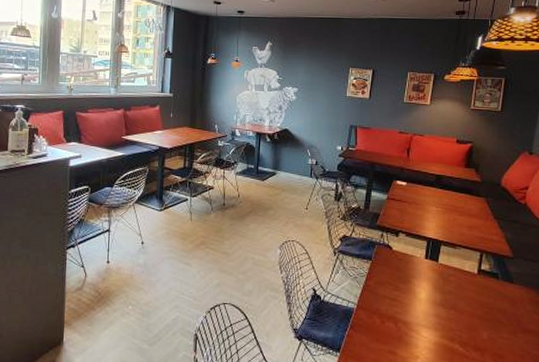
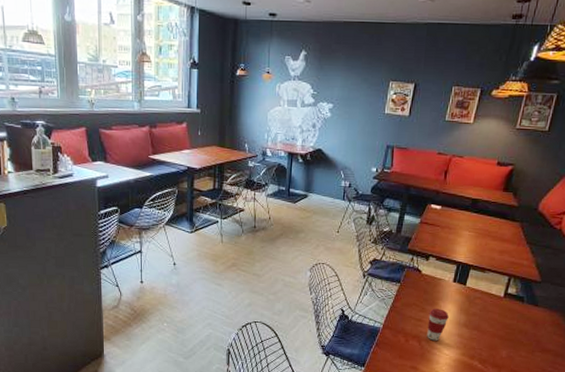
coffee cup: none [403,287,424,322] -> present [427,309,449,341]

